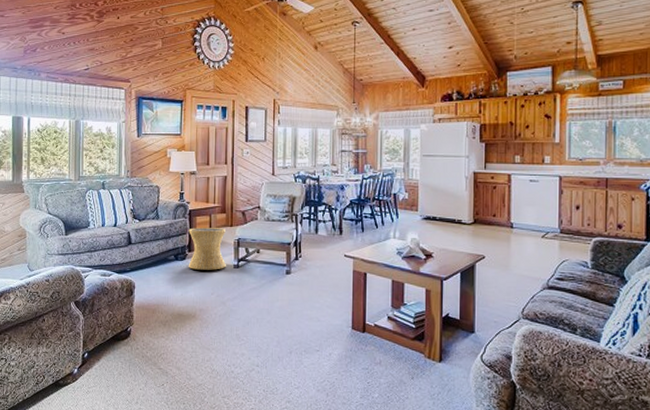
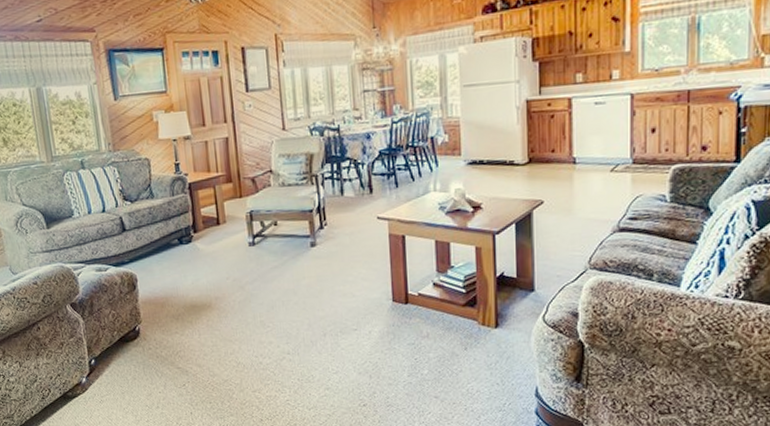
side table: present [188,227,226,270] -> none [191,200,240,253]

